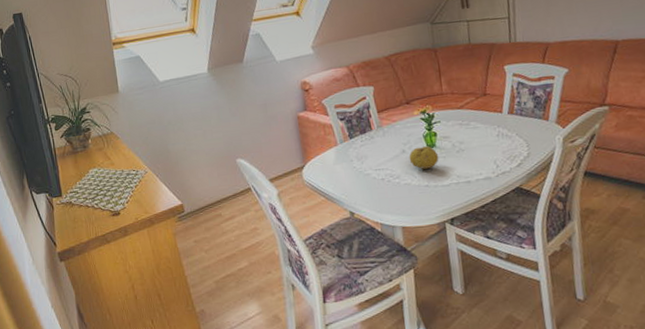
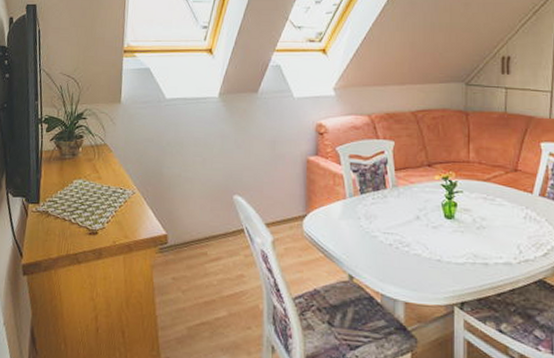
fruit: present [409,146,439,169] -> none [423,215,456,242]

